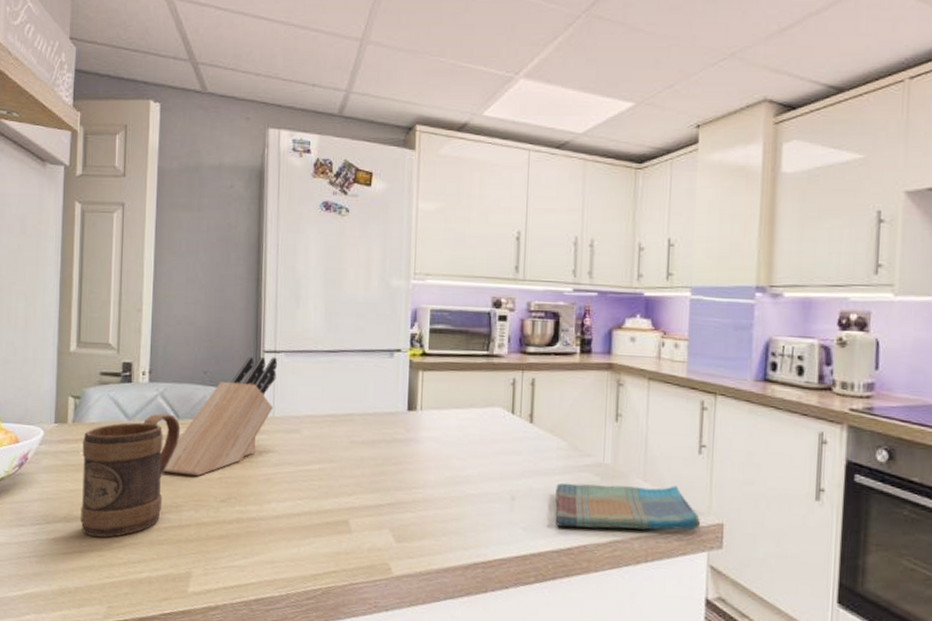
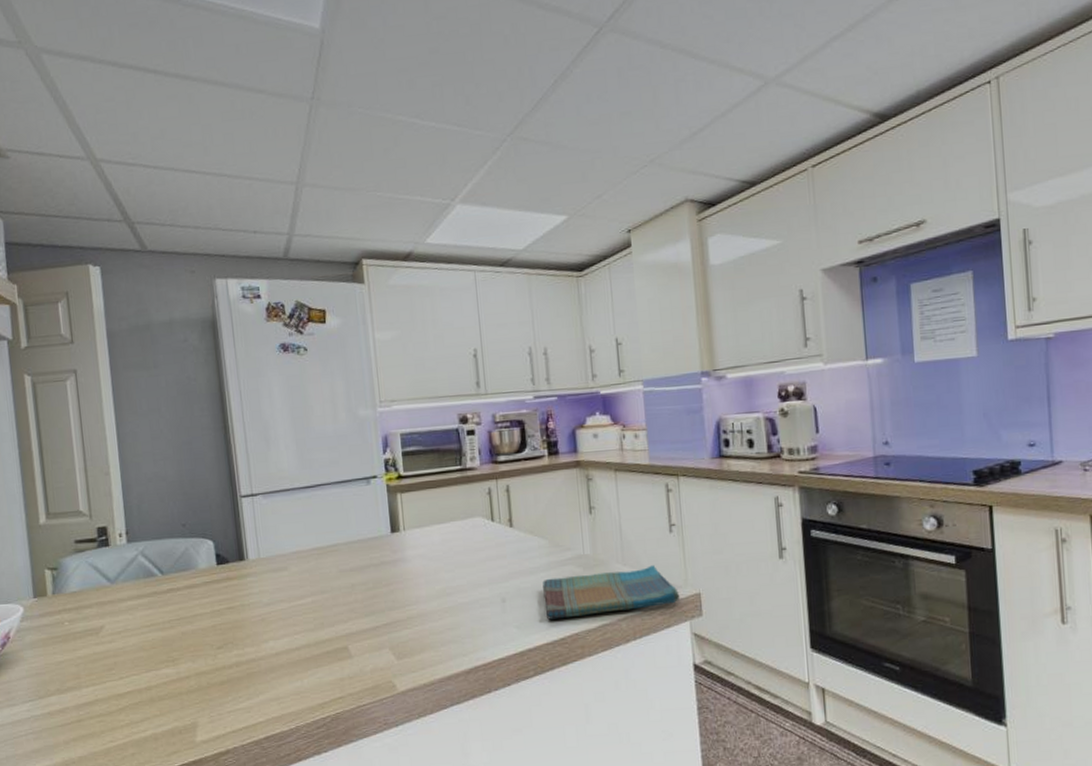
mug: present [80,413,181,538] -> none [66,571,167,705]
knife block: present [163,357,278,476] -> none [154,500,257,629]

